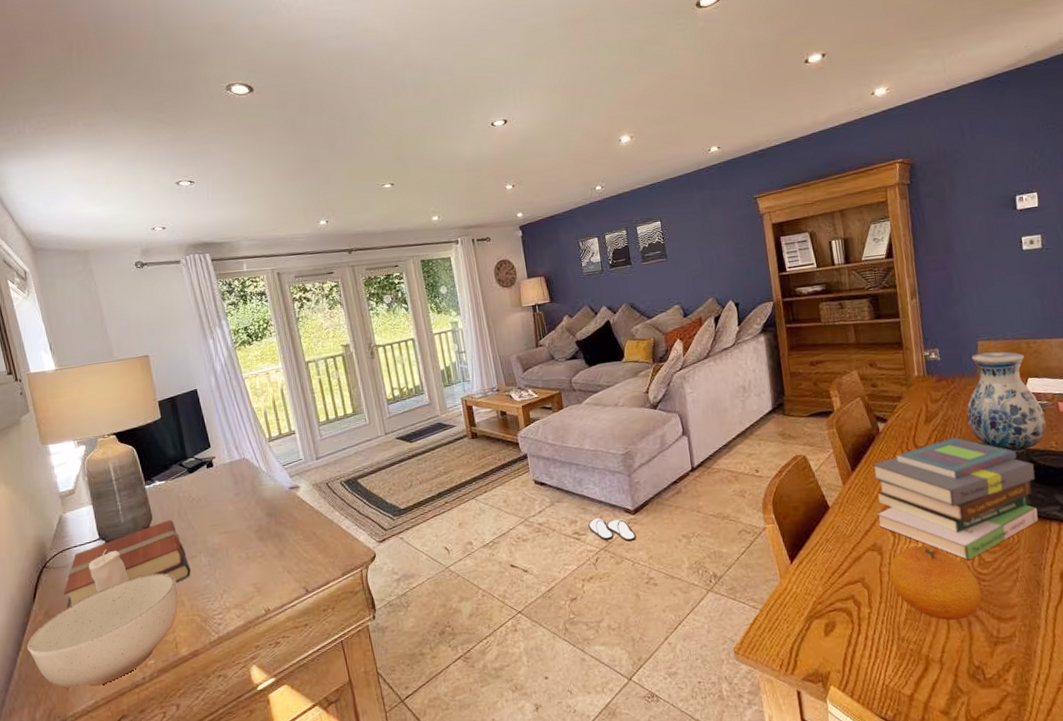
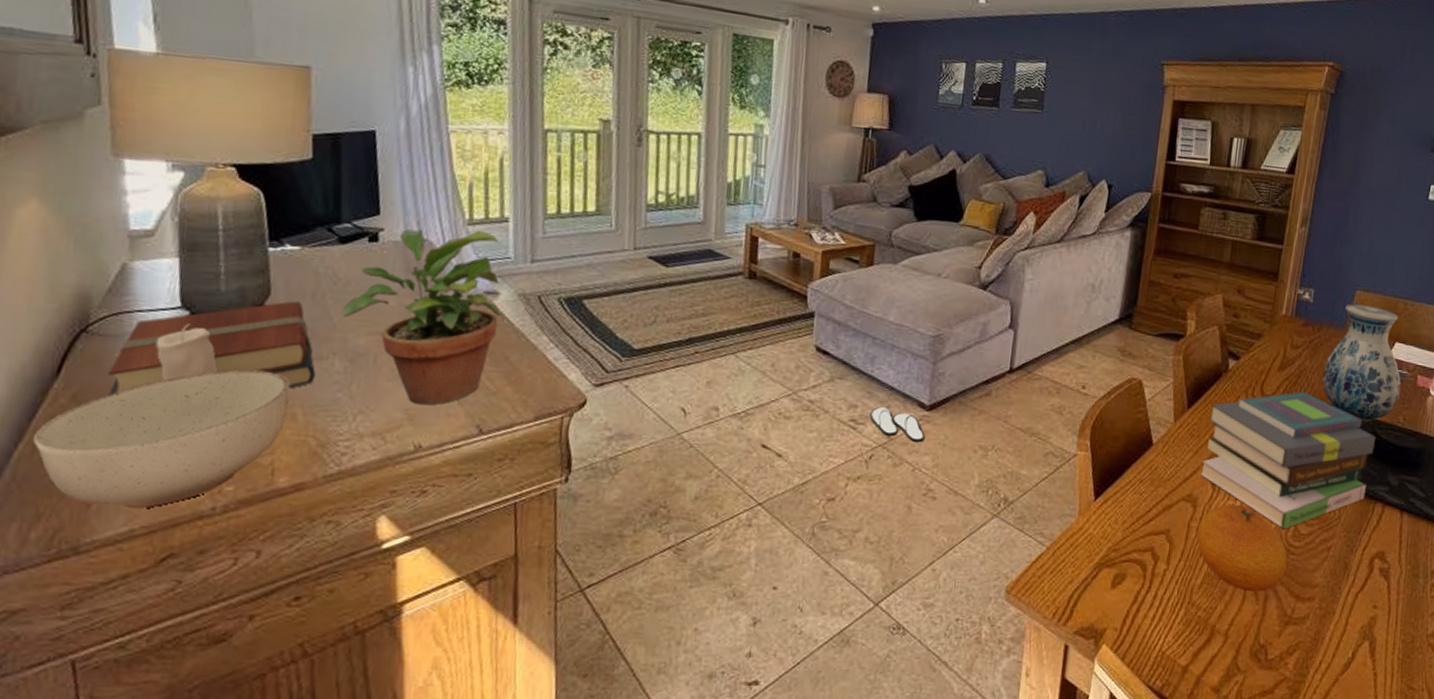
potted plant: none [199,444,306,579] -> present [341,229,504,405]

